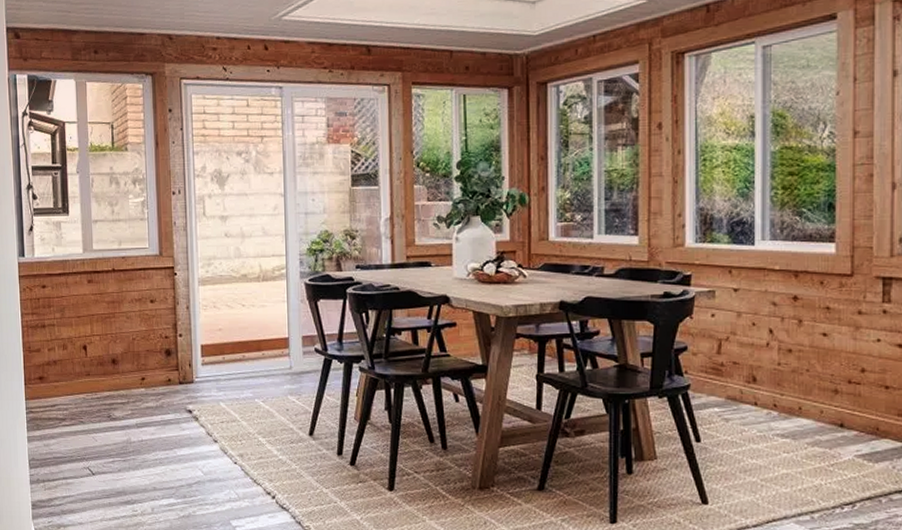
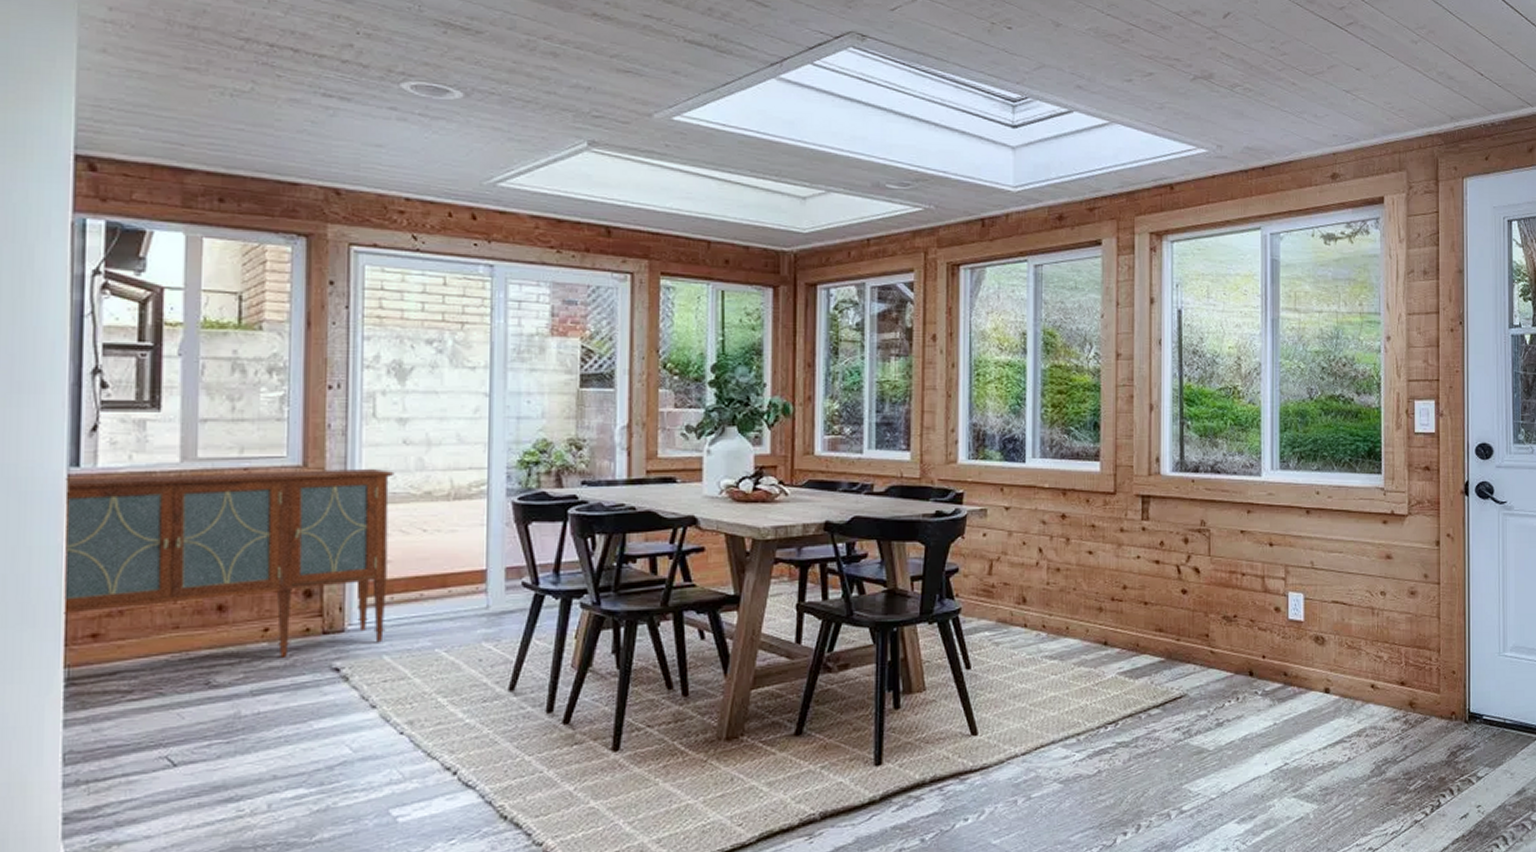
sideboard: none [17,256,221,400] -> present [64,468,395,657]

